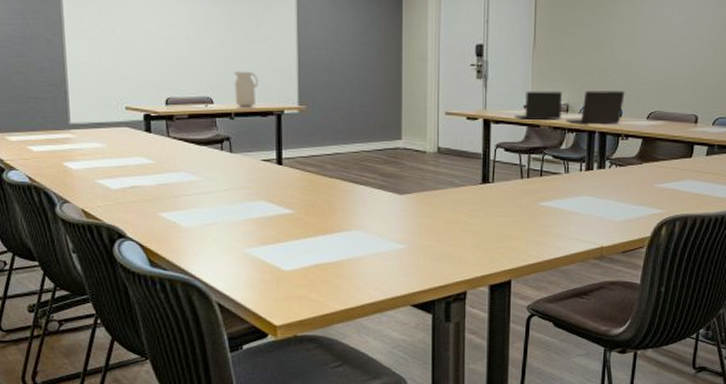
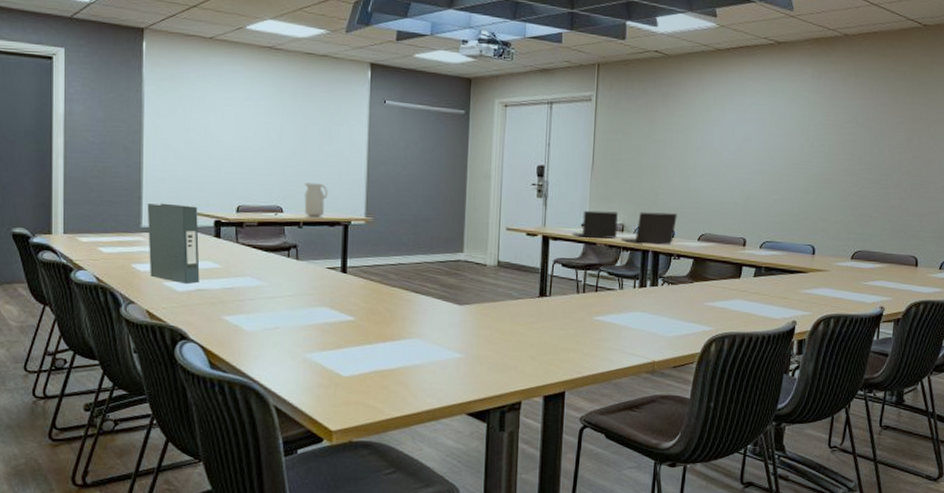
binder: none [73,98,133,182] -> present [147,203,200,285]

